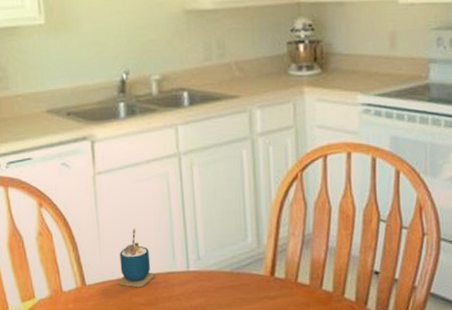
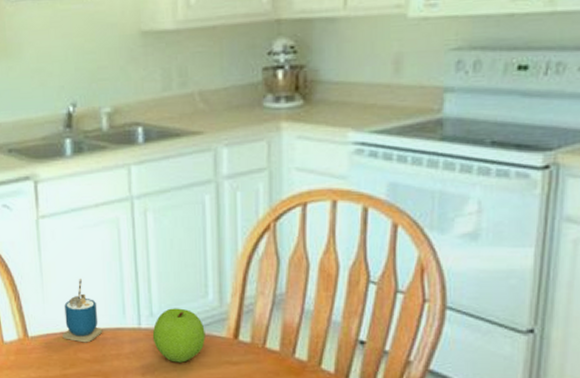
apple: none [199,251,246,301] -> present [152,308,205,363]

